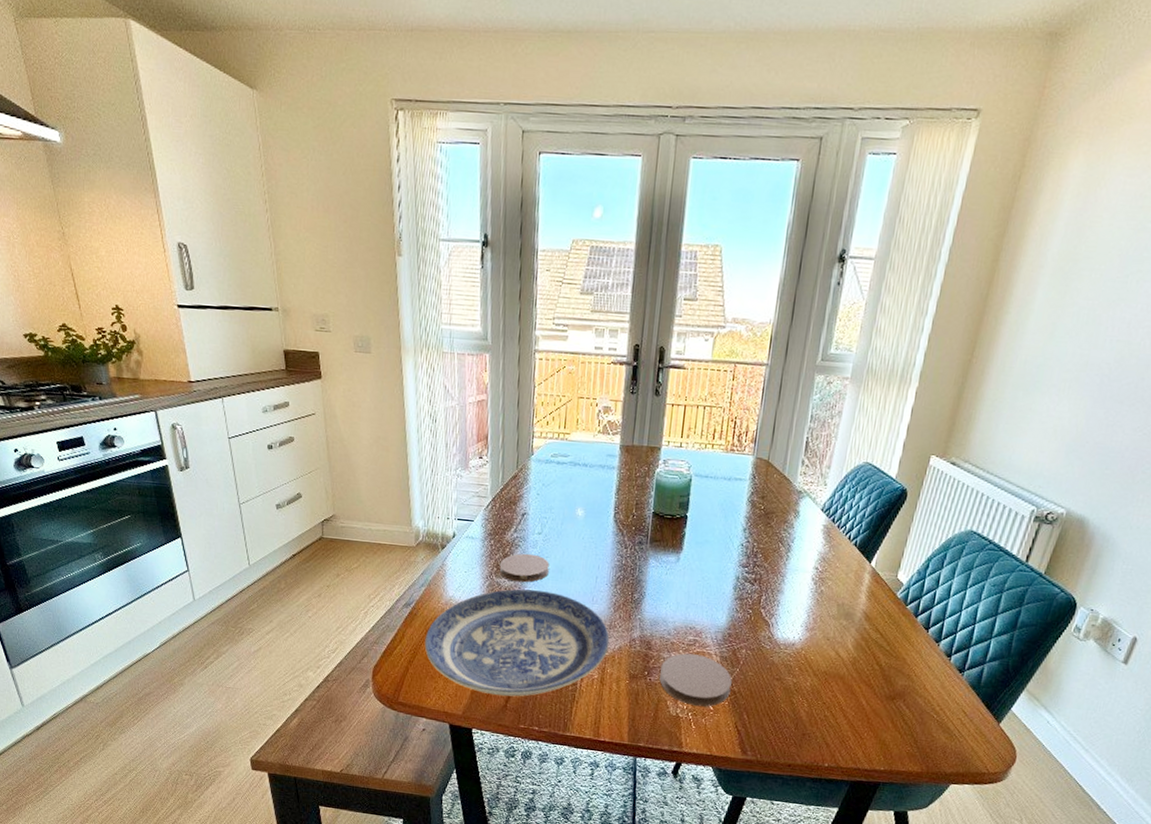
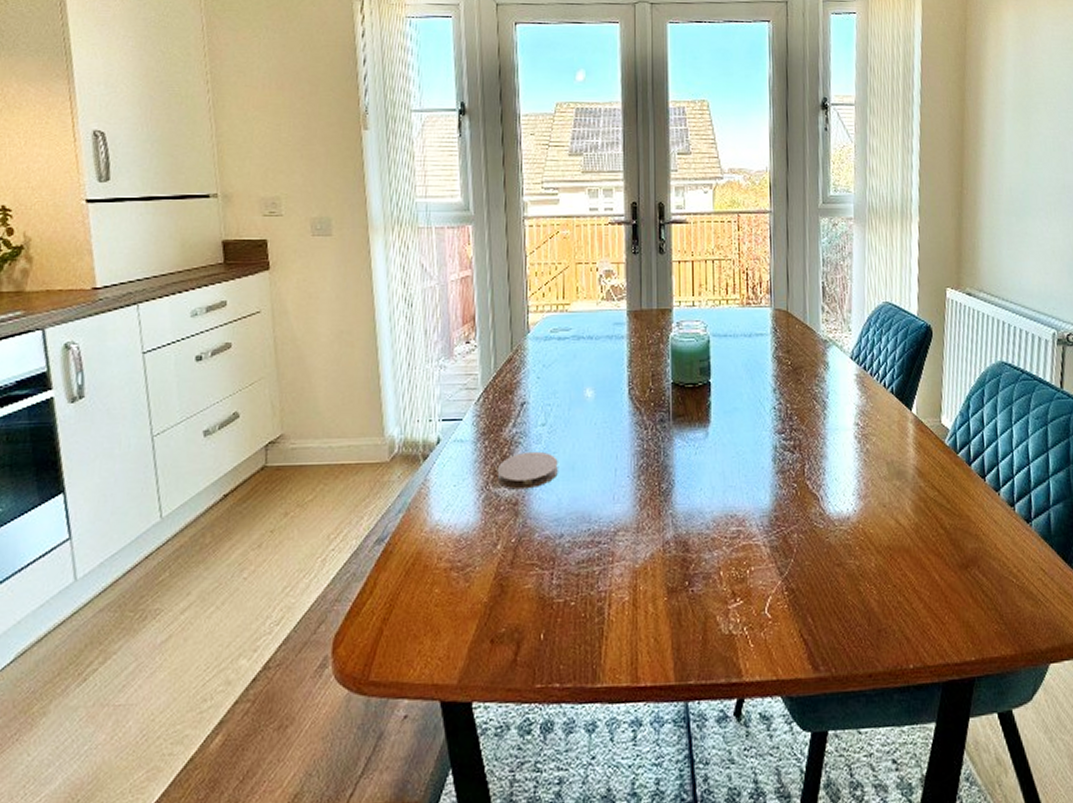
plate: present [424,589,610,697] -> none [404,496,639,648]
coaster: present [659,653,732,707] -> none [703,549,788,616]

